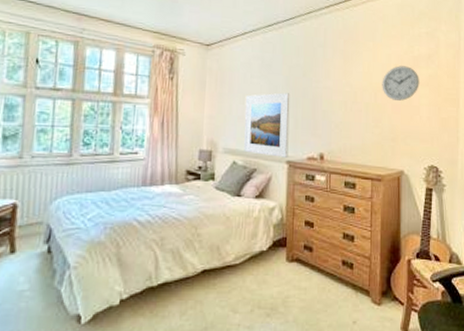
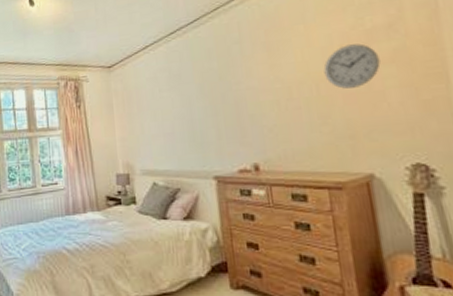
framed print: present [244,92,290,158] -> none [156,102,215,174]

